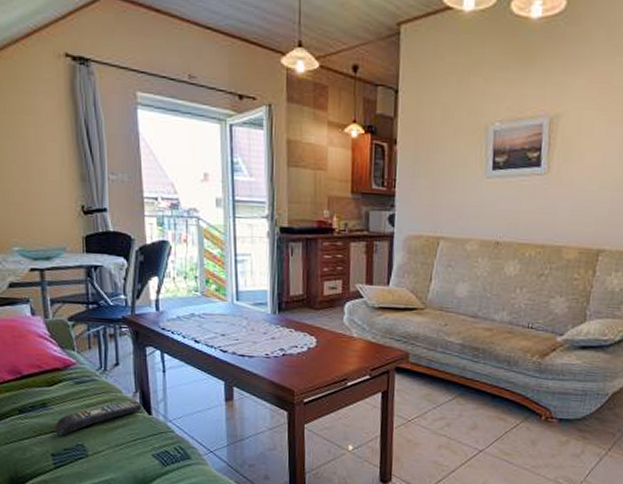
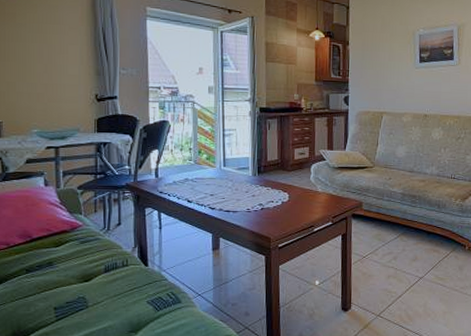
remote control: present [54,400,142,436] -> none [59,254,140,290]

